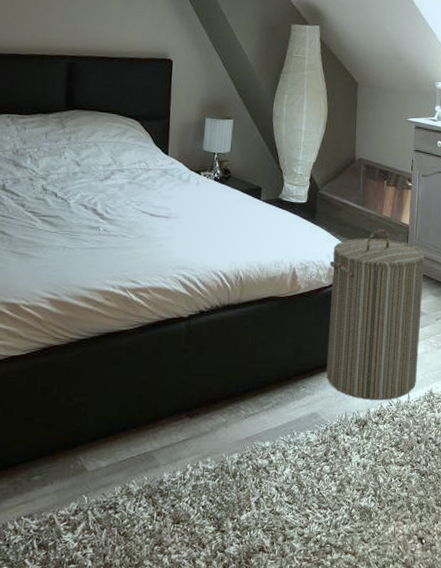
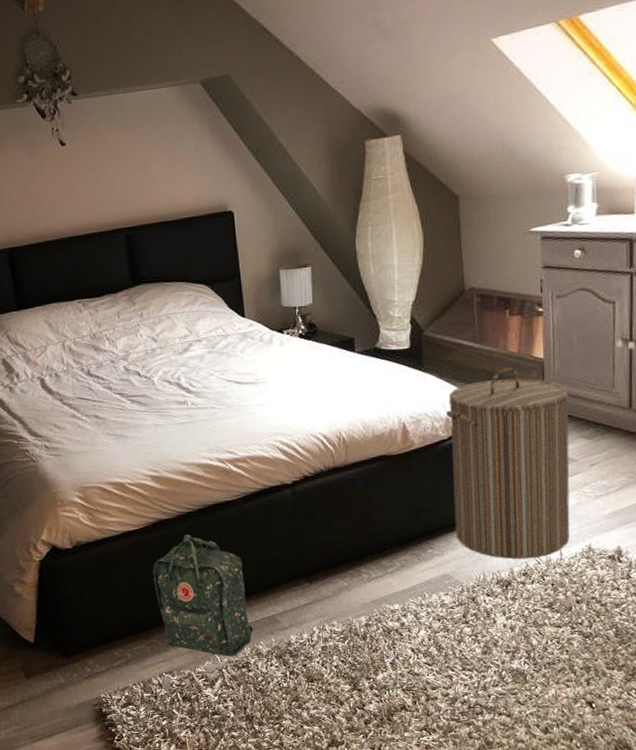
backpack: none [18,362,170,538] -> present [152,534,295,692]

